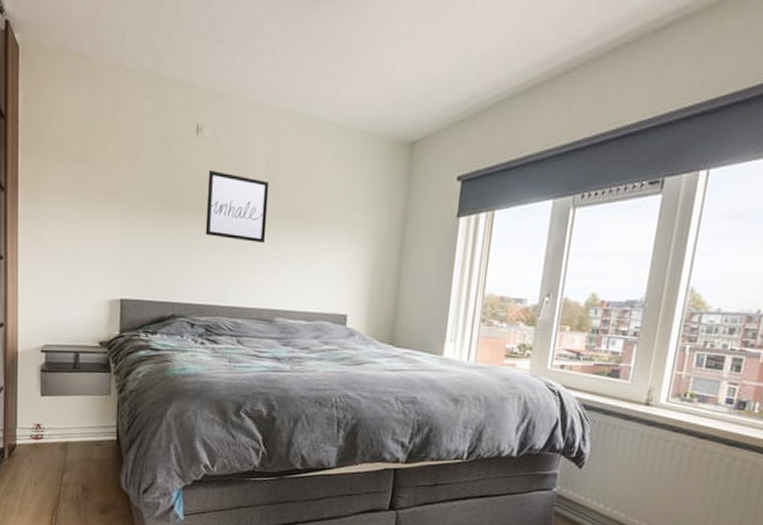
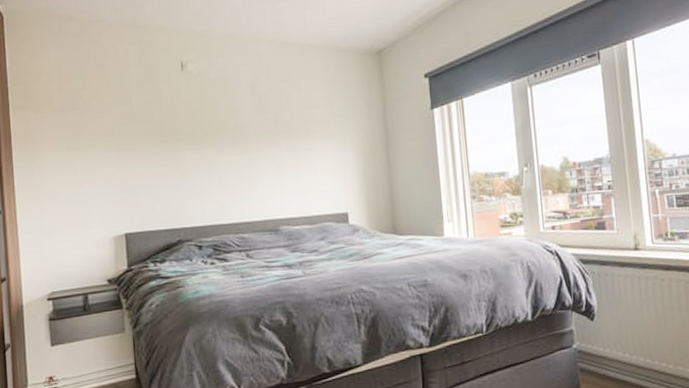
wall art: present [205,171,269,243] -> none [197,100,260,160]

